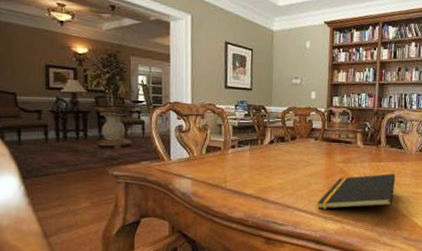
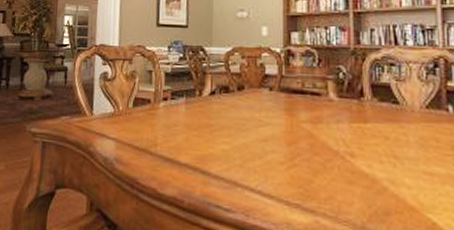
notepad: present [317,173,396,209] -> none [276,140,393,192]

